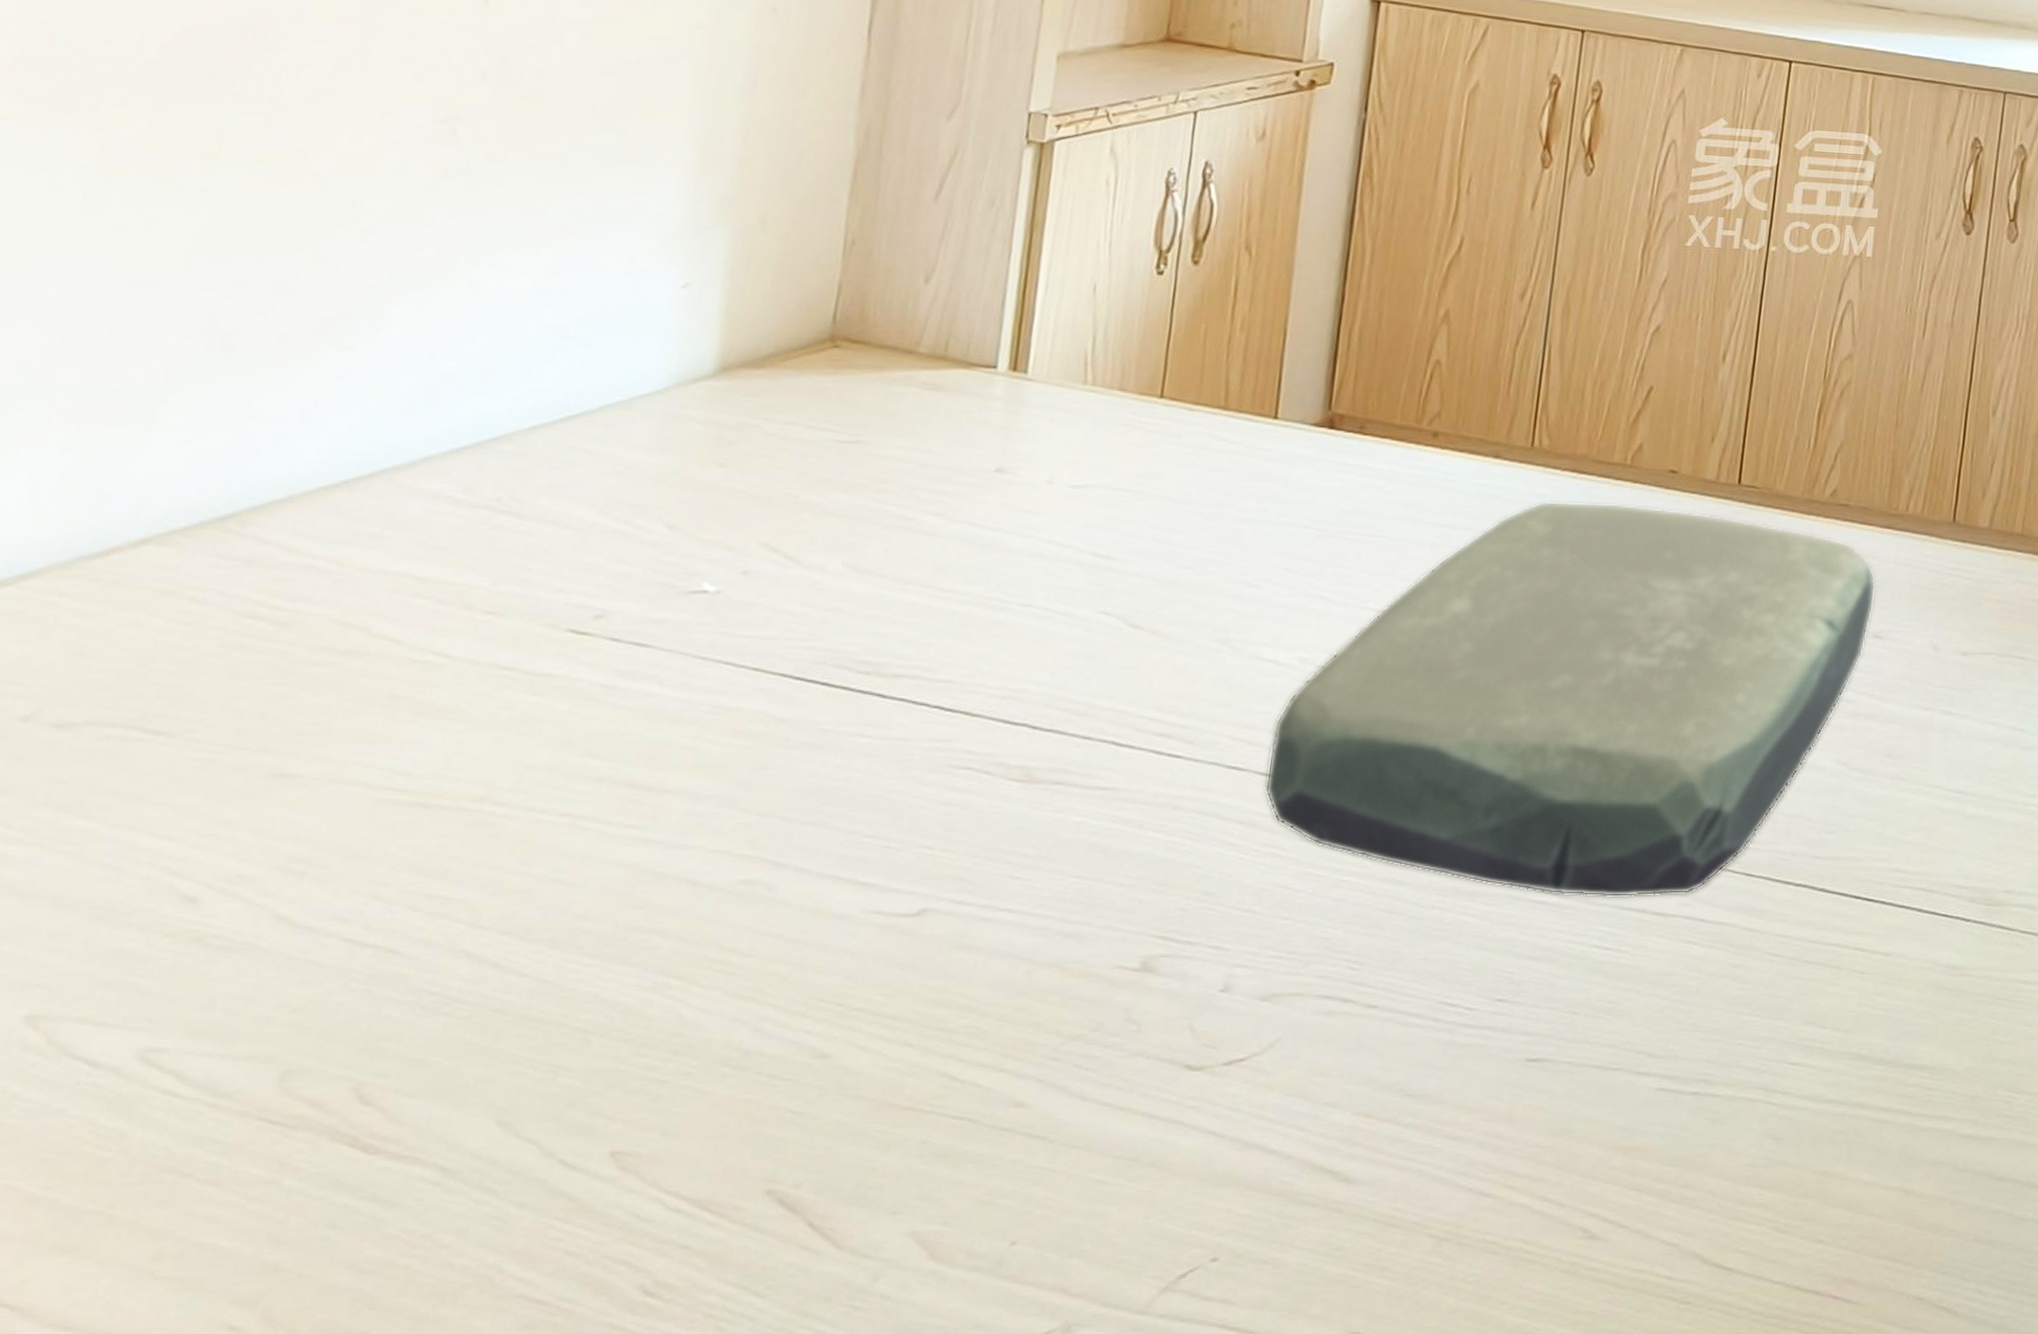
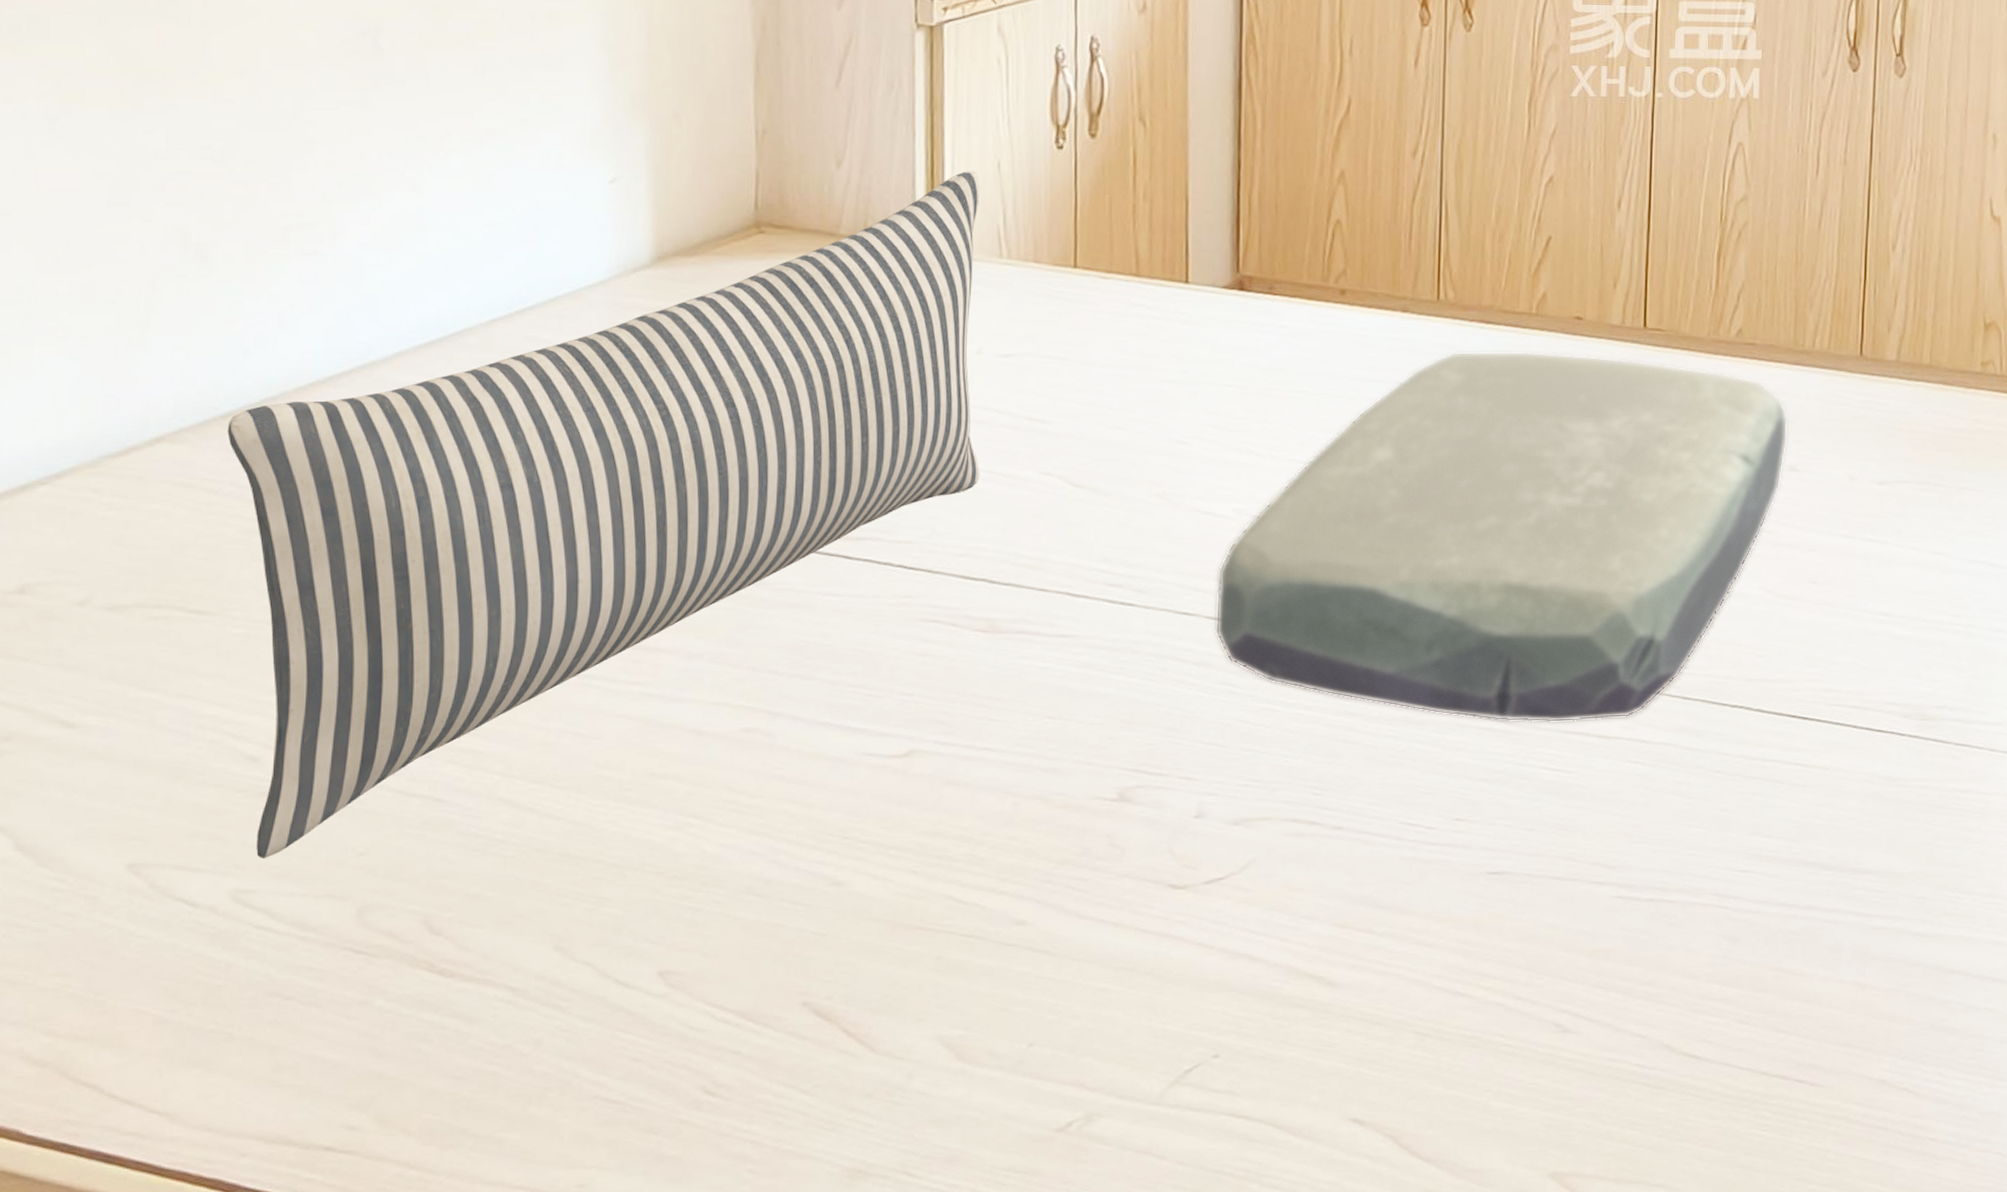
pillow: none [176,292,1073,1014] -> present [227,170,980,859]

